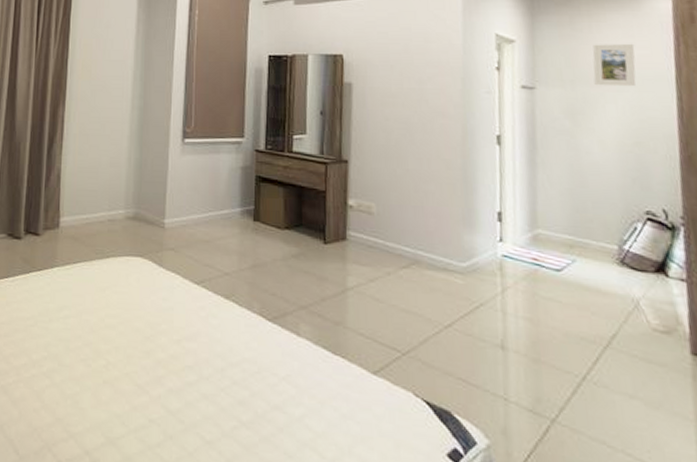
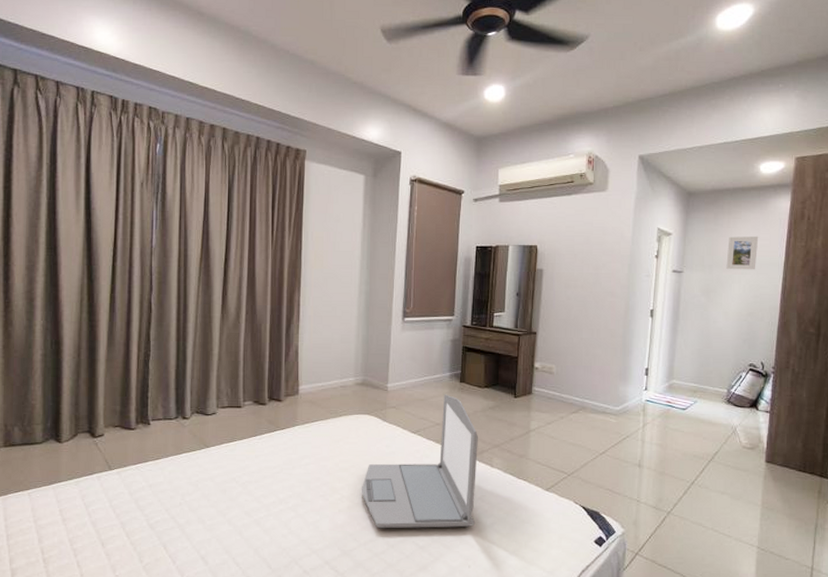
laptop: none [132,235,279,419] -> present [362,394,478,529]

